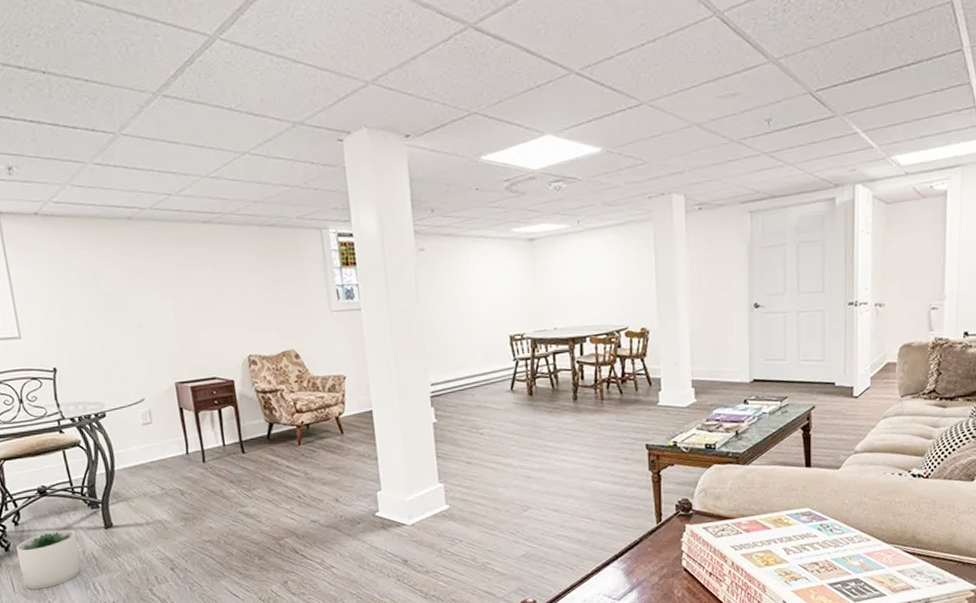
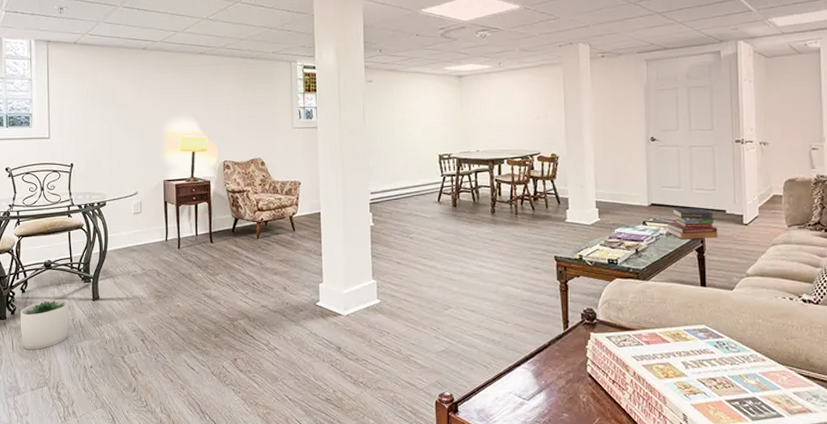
table lamp: none [190,325,227,384] -> present [179,135,208,183]
books: none [769,381,825,418] -> present [665,208,718,240]

